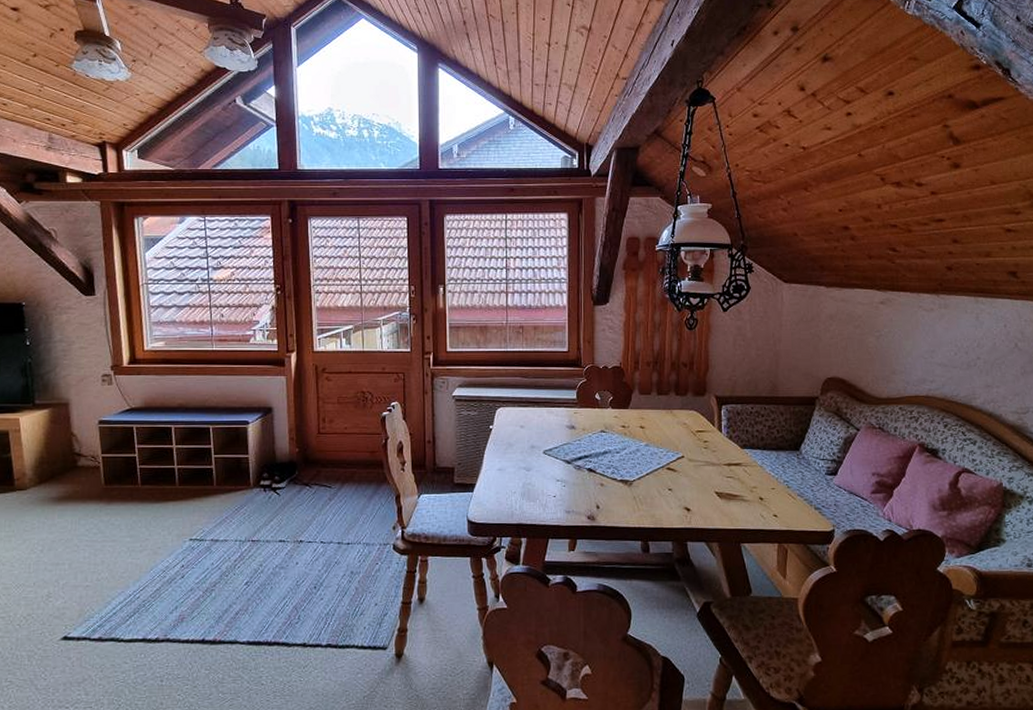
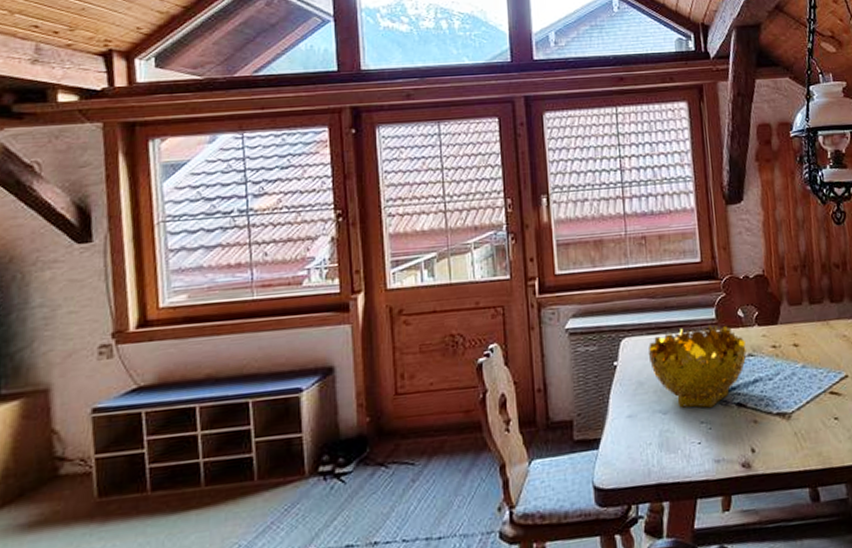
decorative bowl: none [518,404,600,470] -> present [648,325,747,408]

